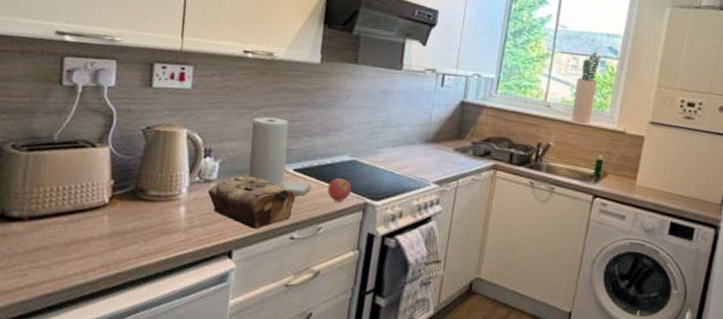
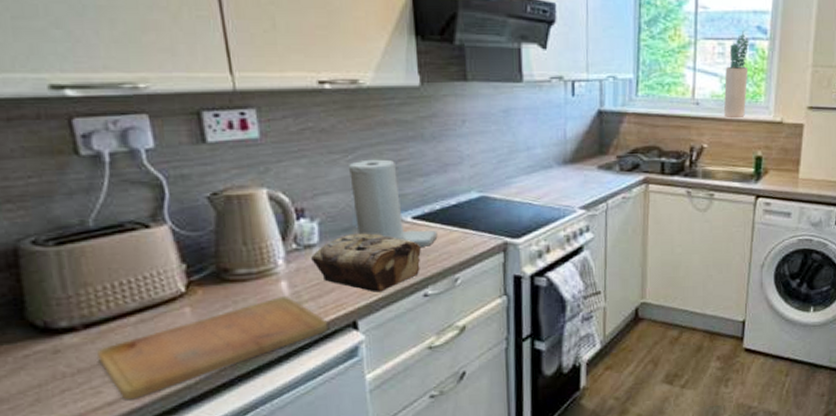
cutting board: none [31,219,209,286] -> present [96,297,329,400]
fruit: present [327,178,352,202] -> none [457,220,486,246]

